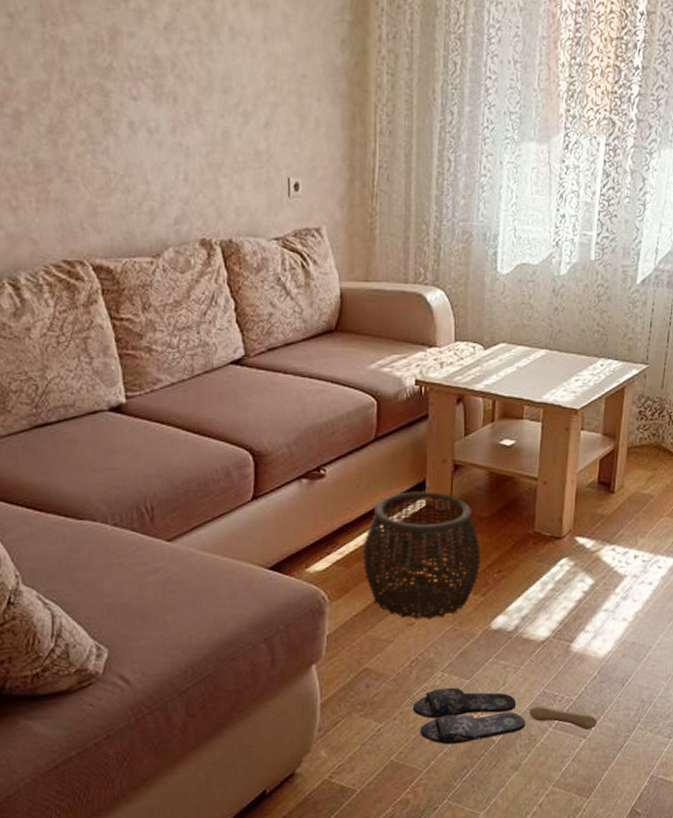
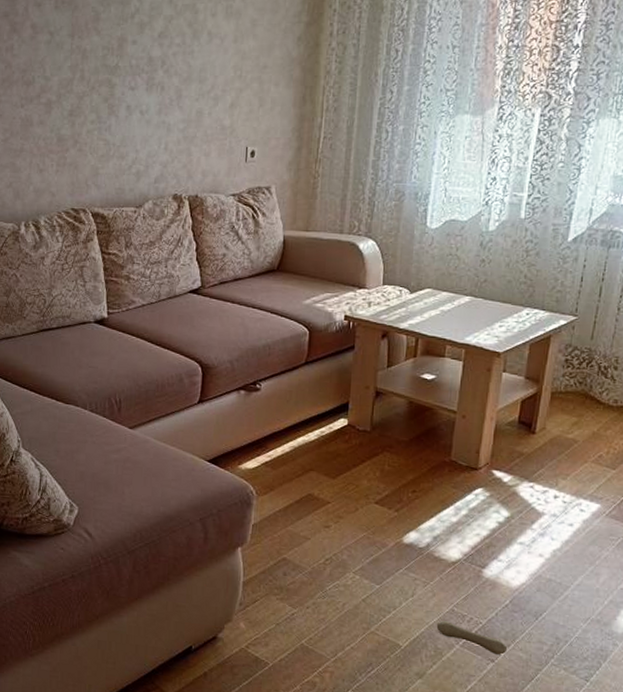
woven basket: present [362,491,481,620] -> none [287,410,397,526]
slippers: present [412,687,526,745] -> none [324,588,433,643]

